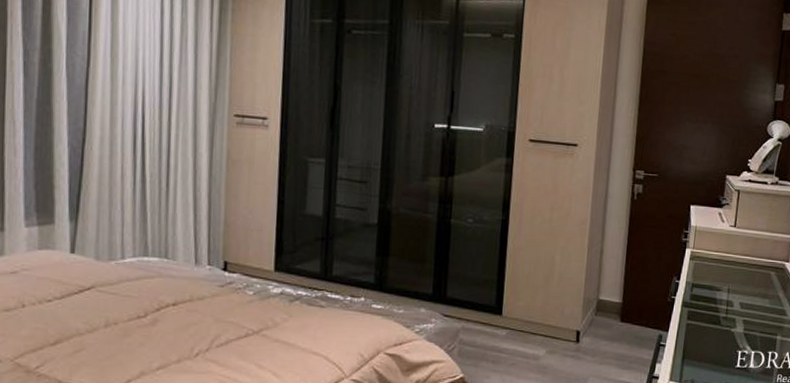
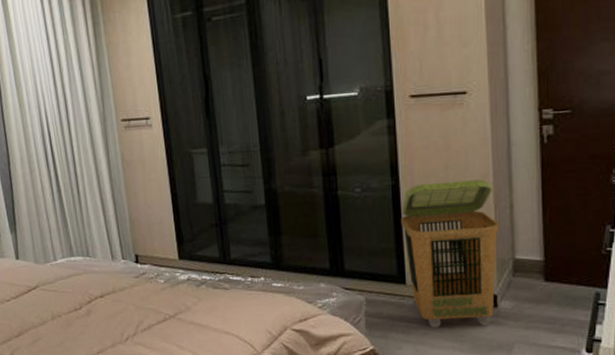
laundry basket: none [505,222,590,360] -> present [400,179,499,328]

